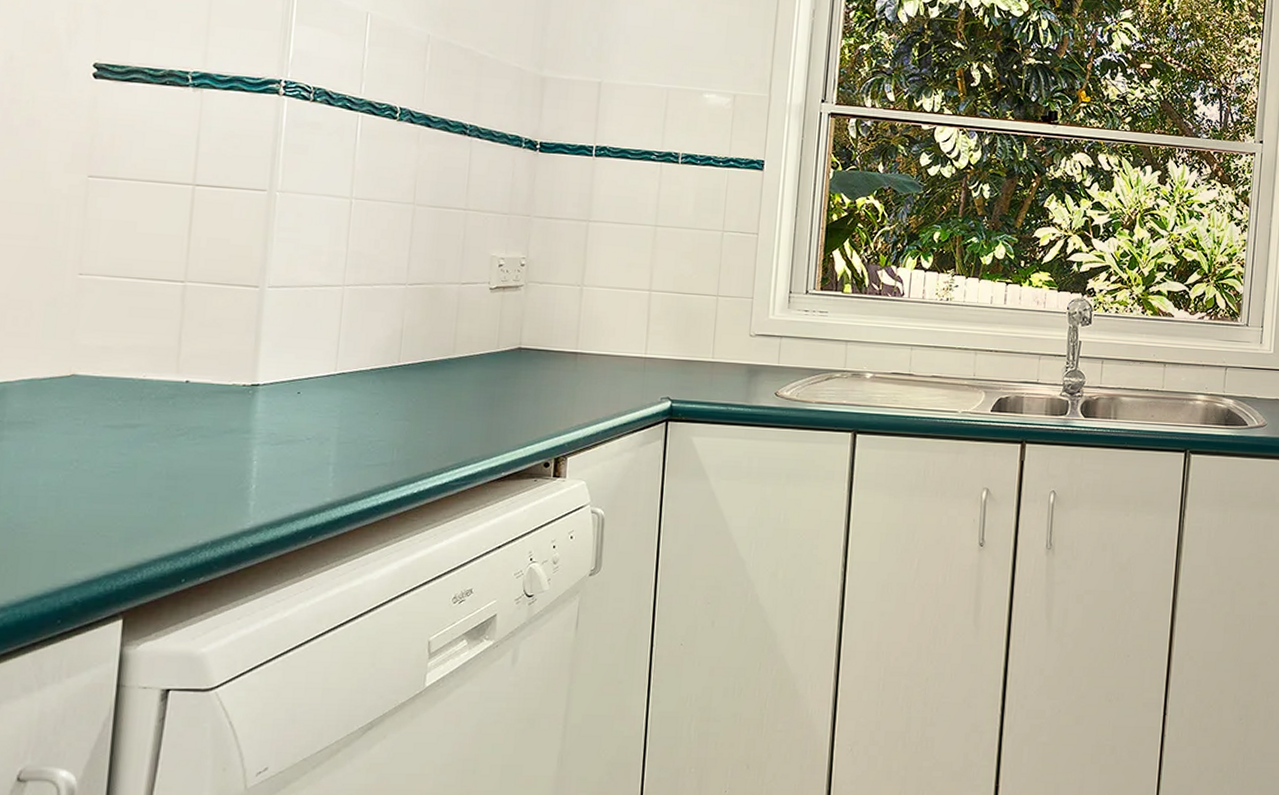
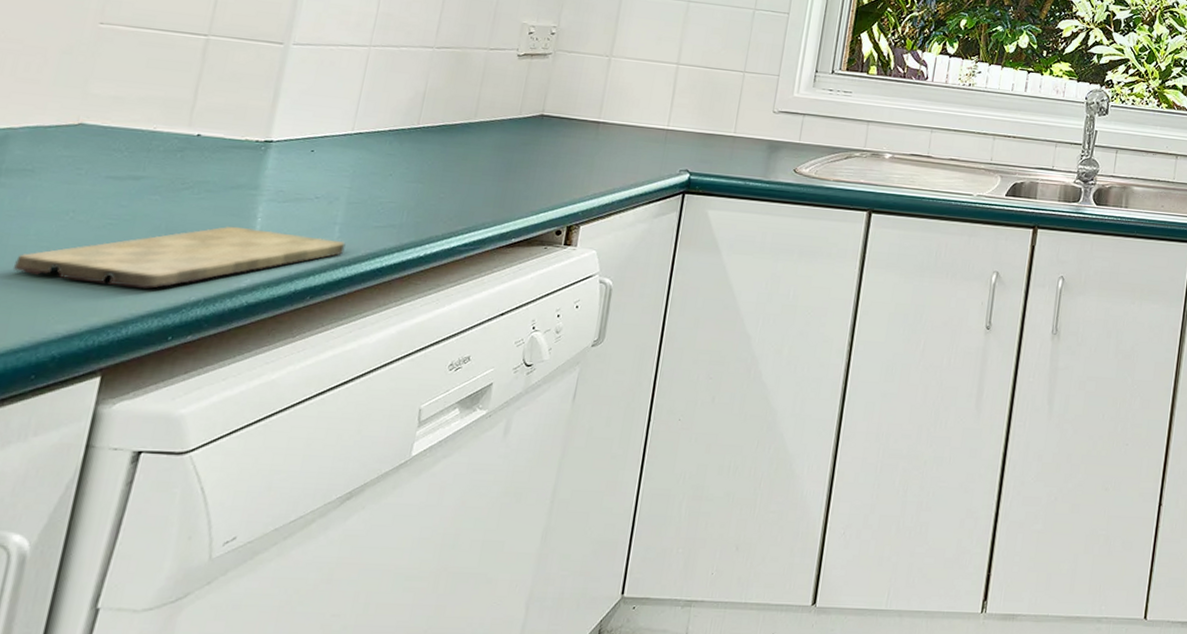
cutting board: none [26,470,341,533] -> present [12,226,346,289]

